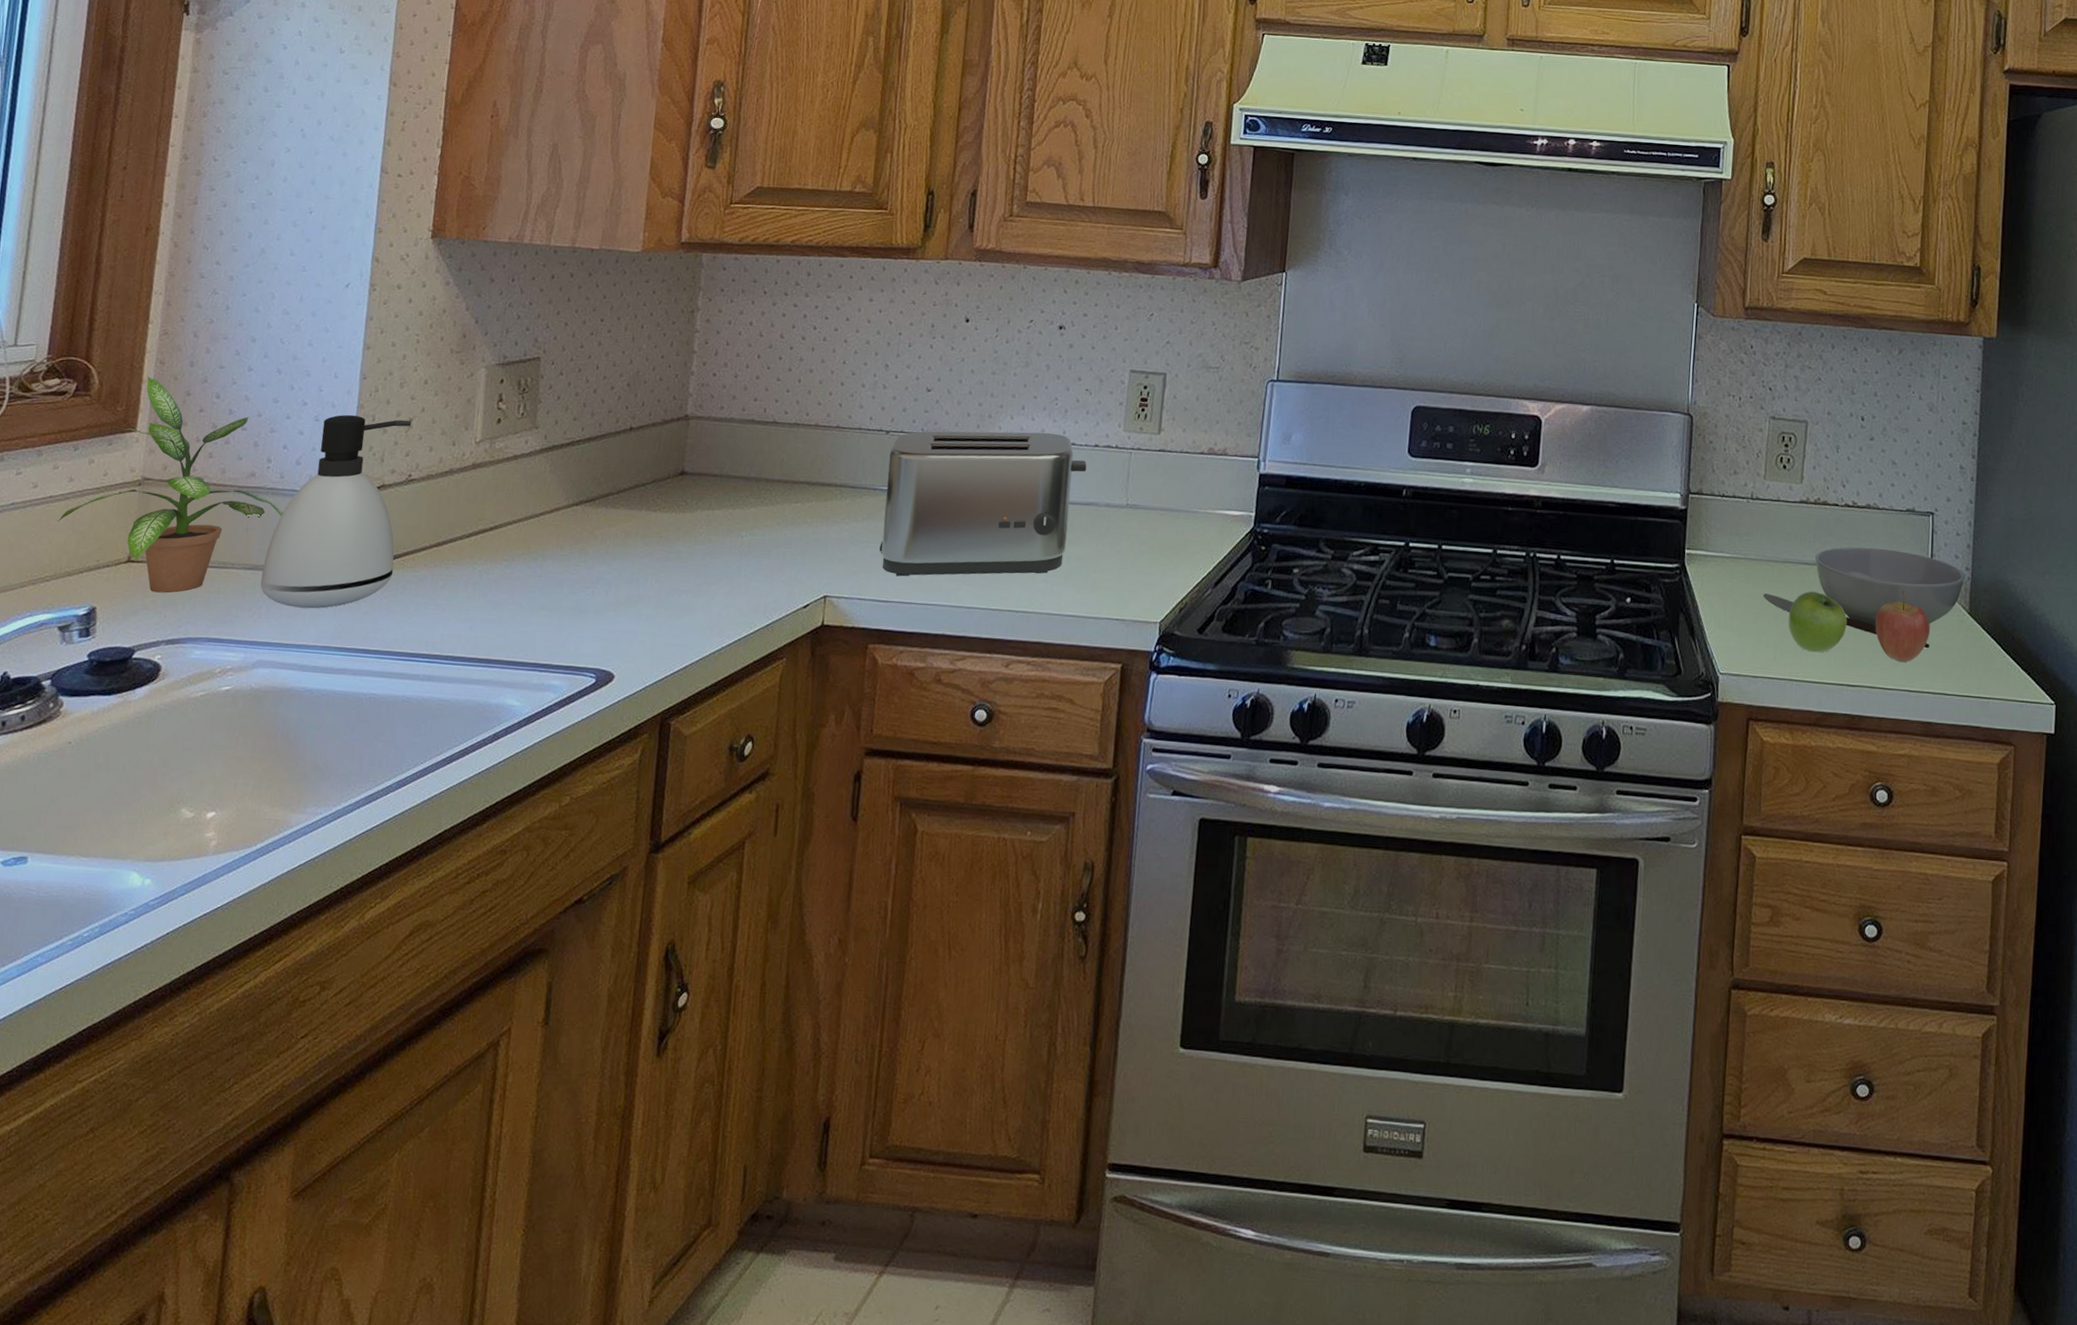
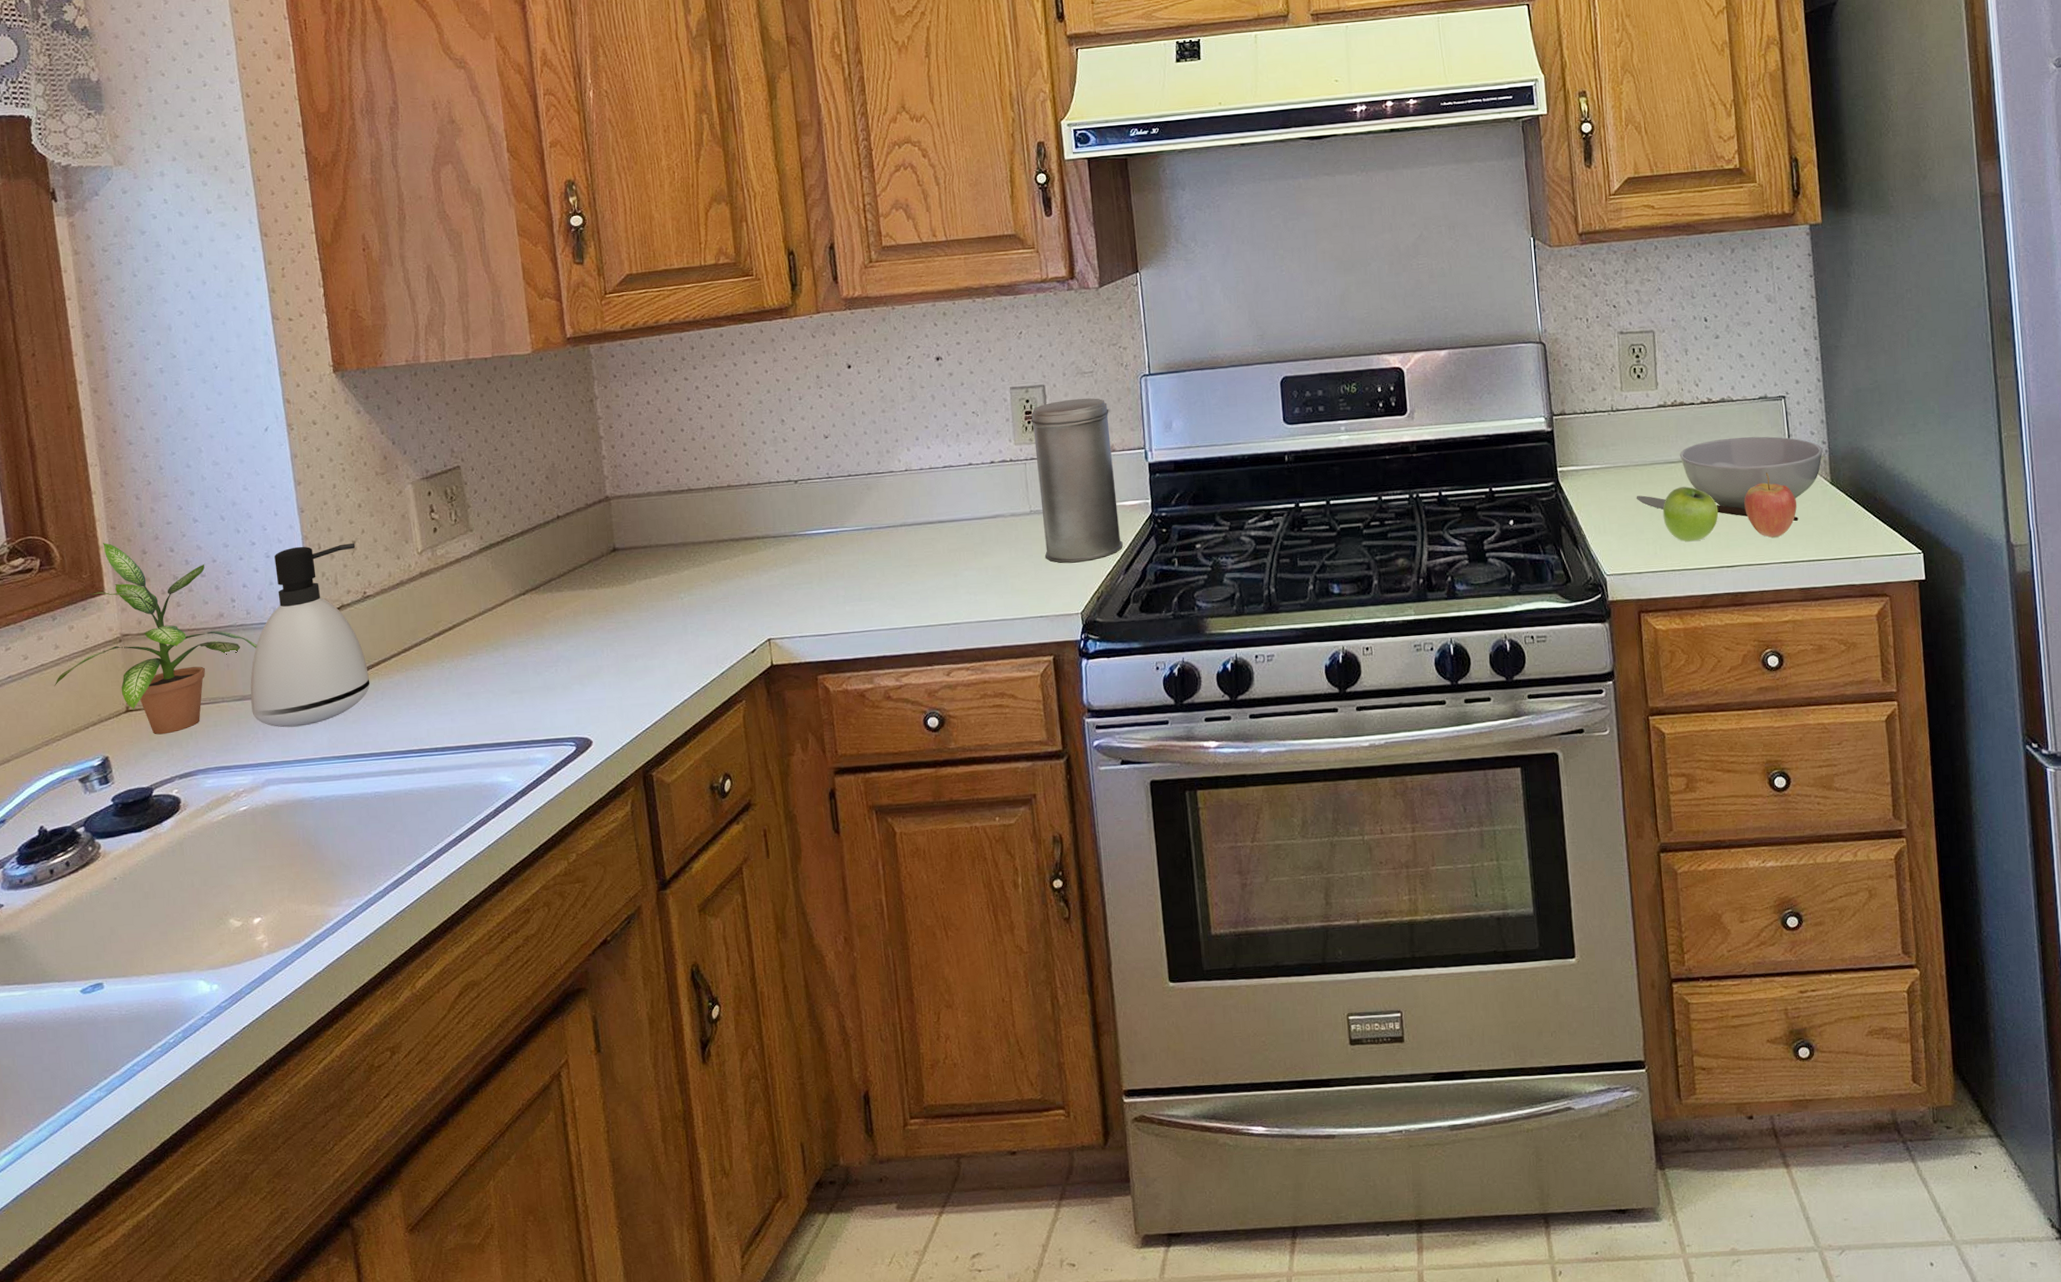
toaster: present [879,431,1087,577] -> none [802,457,987,611]
canister: none [1132,392,1229,568] -> present [1030,398,1123,564]

